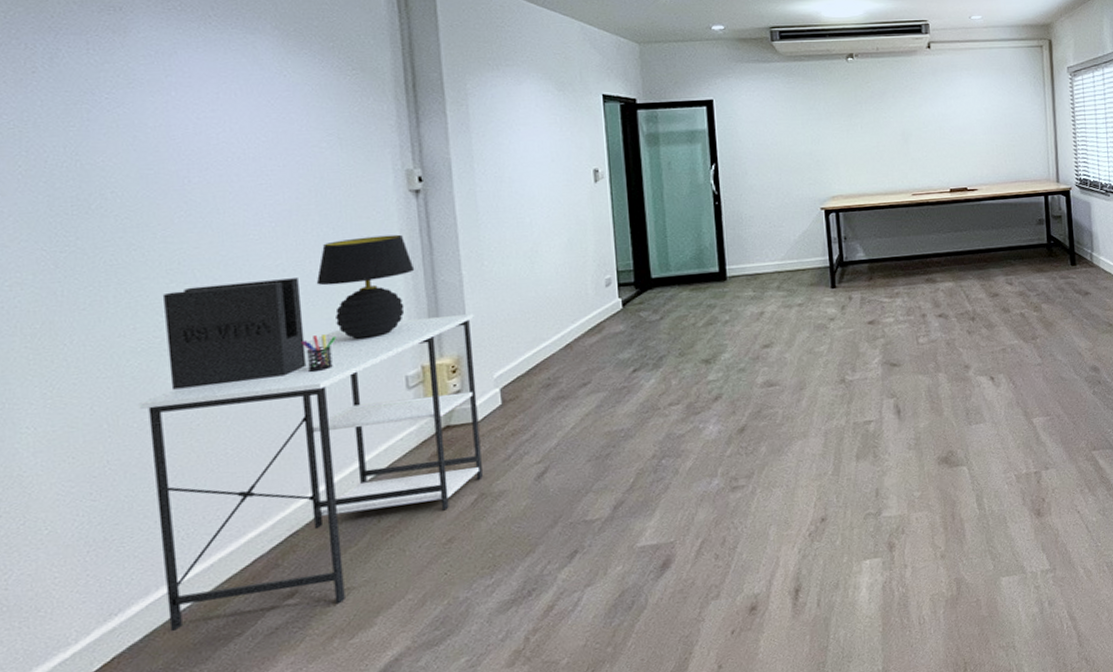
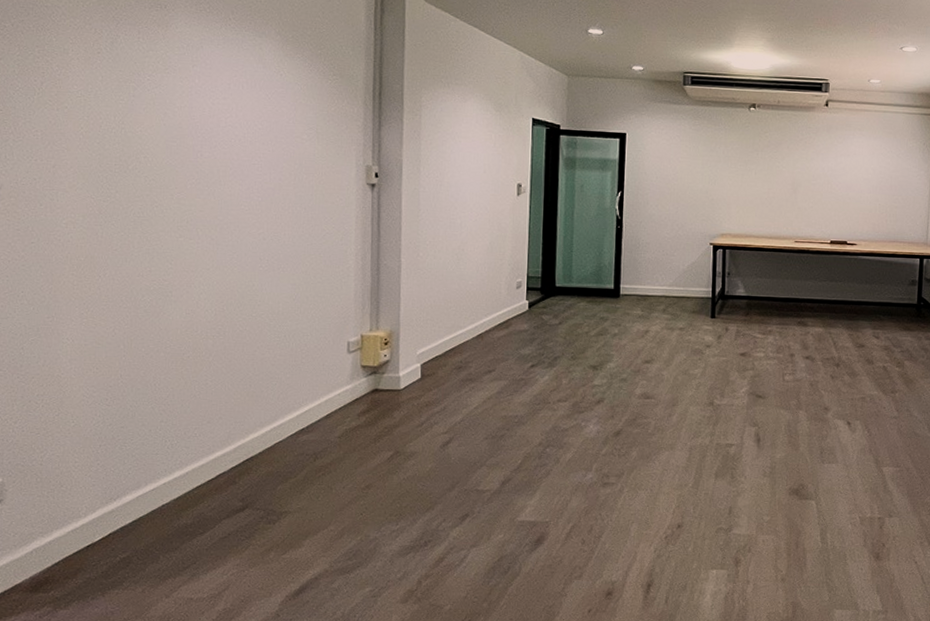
desk: present [138,314,484,632] -> none [147,294,407,524]
file holder: present [162,278,307,390] -> none [172,243,275,327]
pen holder: present [301,335,336,373] -> none [271,297,297,328]
table lamp: present [316,234,415,340] -> none [287,219,364,306]

